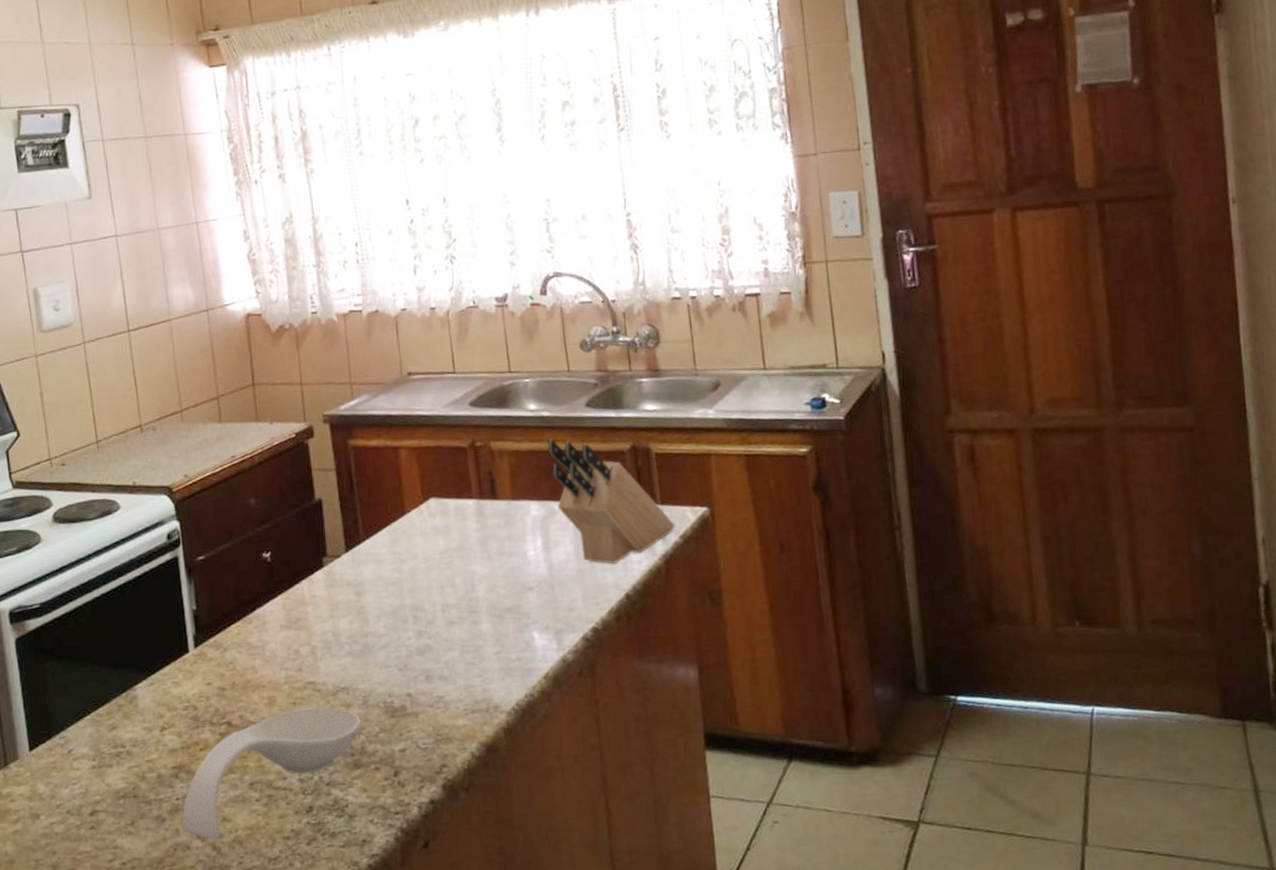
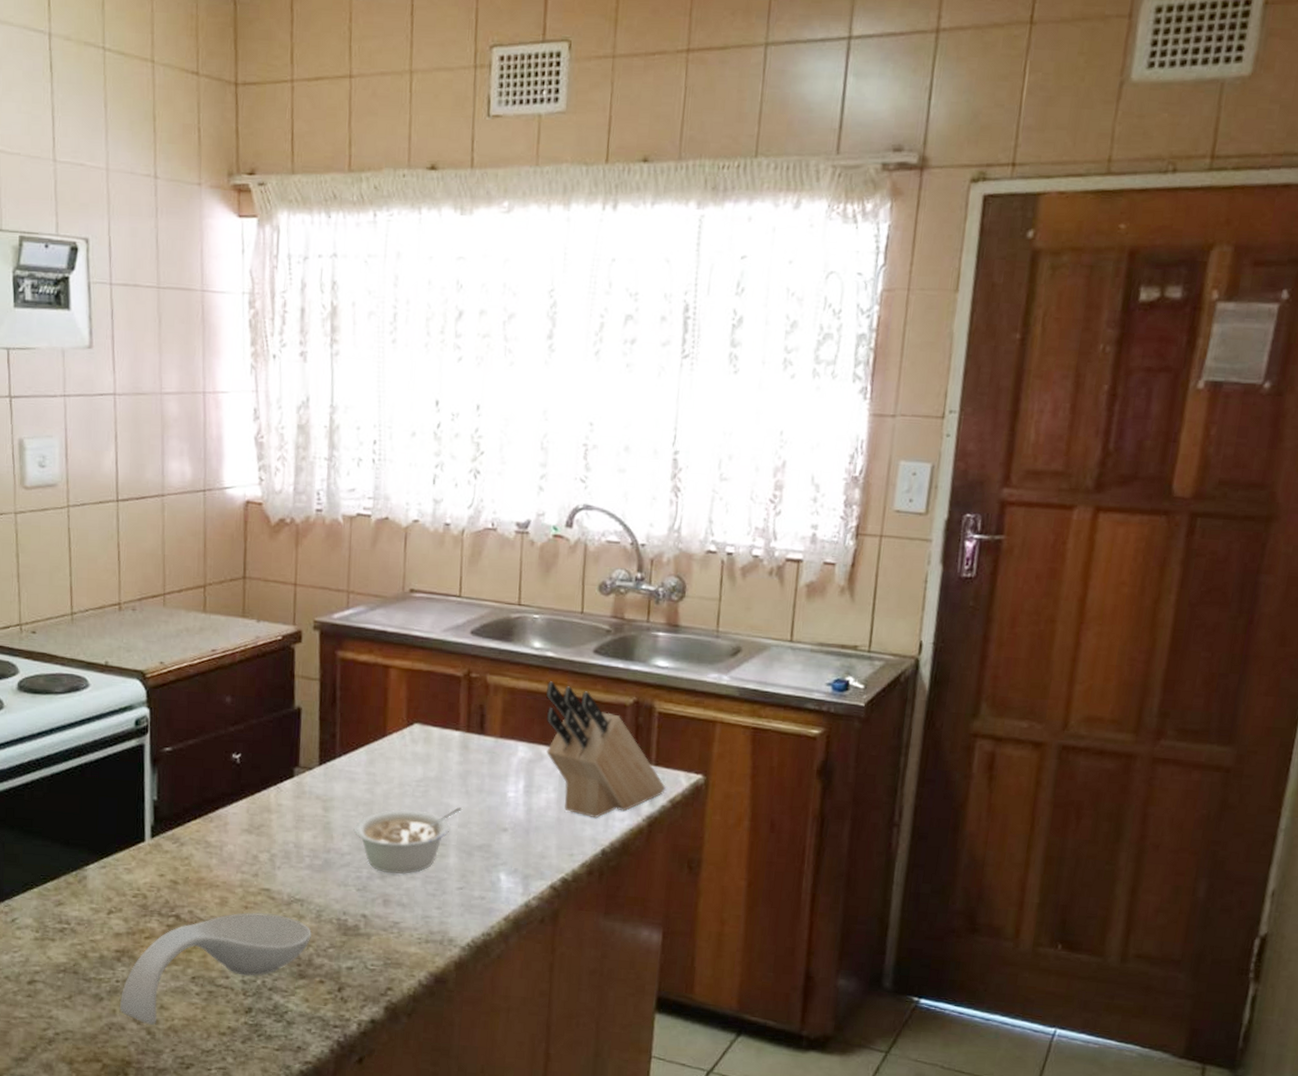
legume: none [387,573,488,649] -> present [353,807,463,875]

